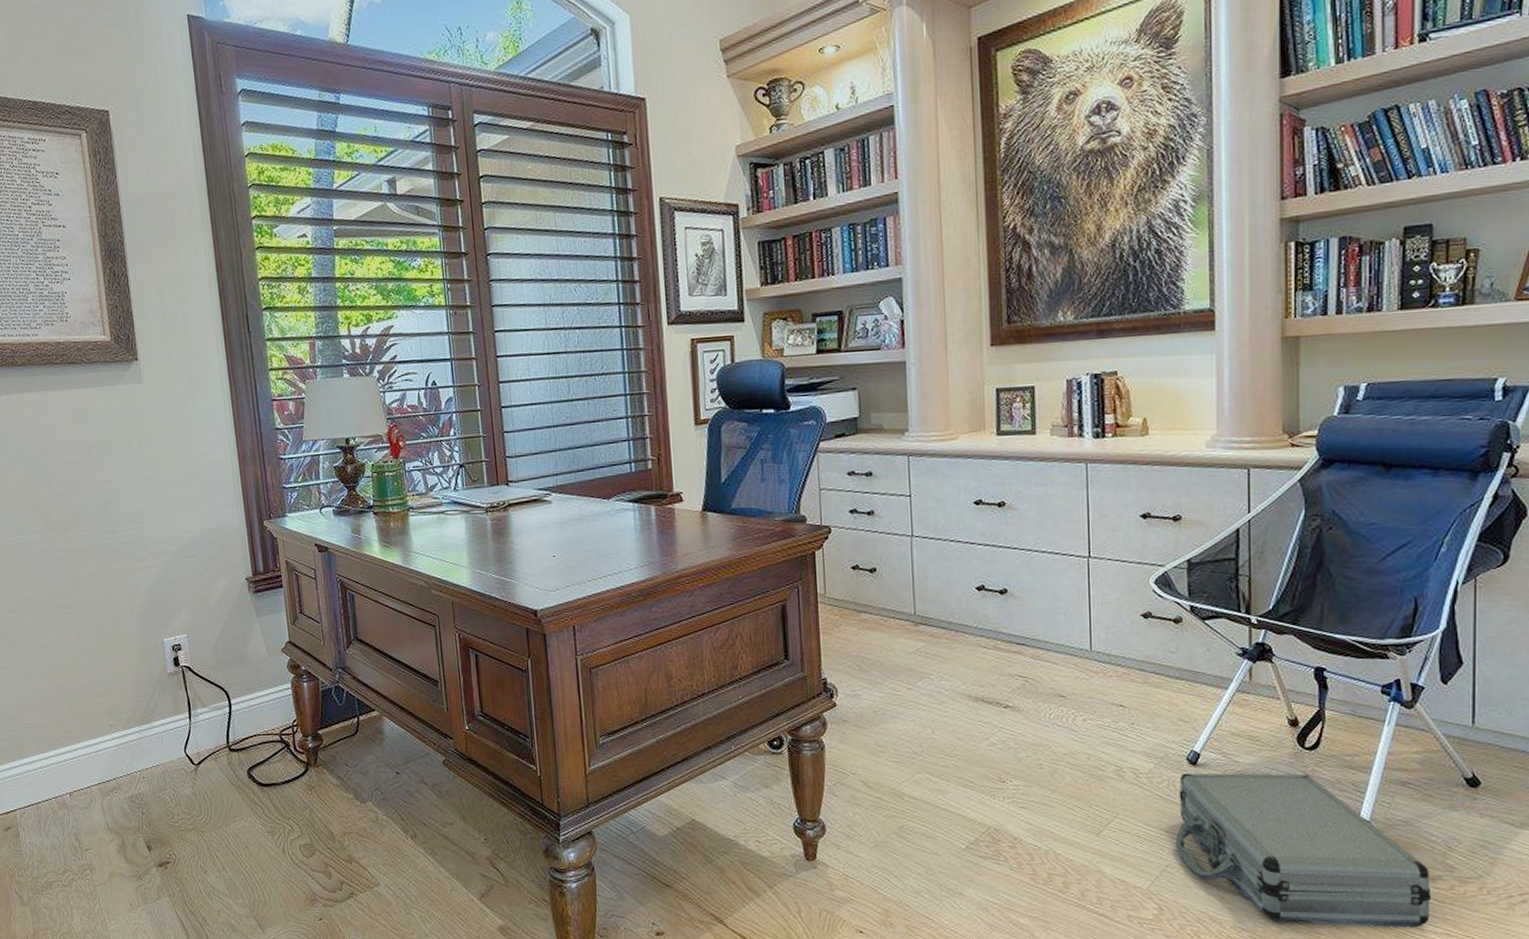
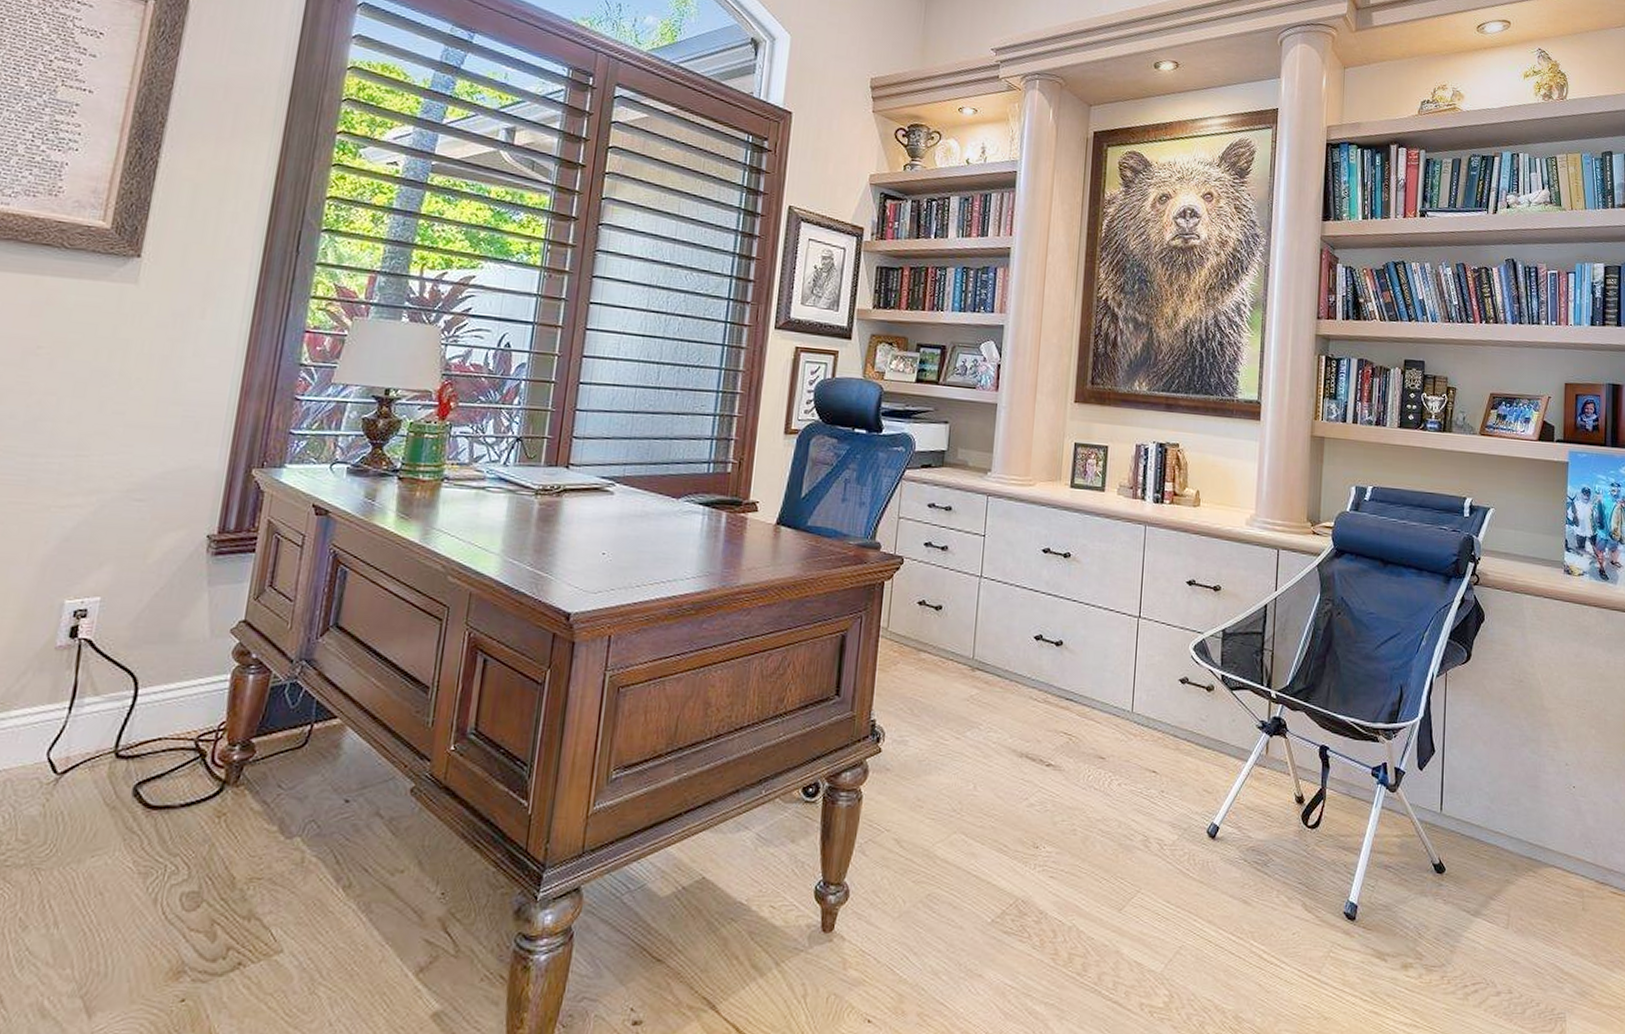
briefcase: present [1176,773,1432,928] -> none [1190,846,1404,1019]

